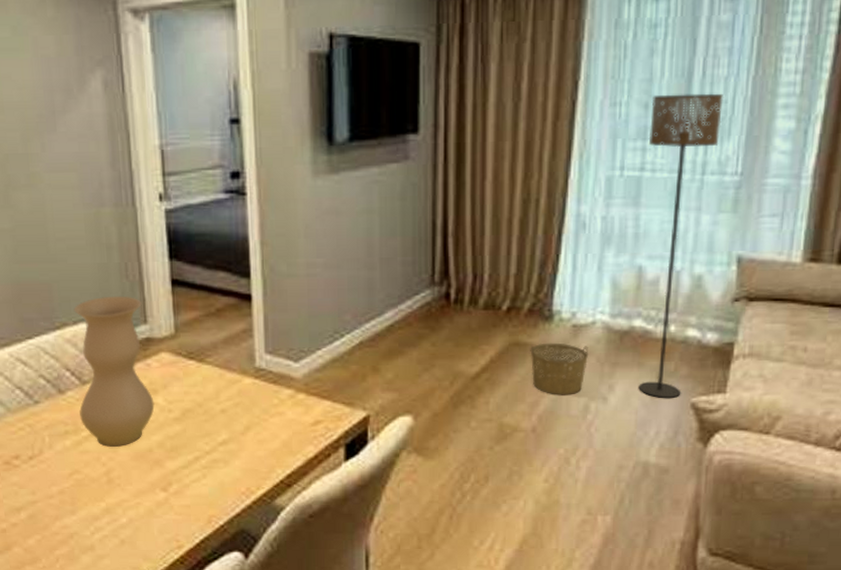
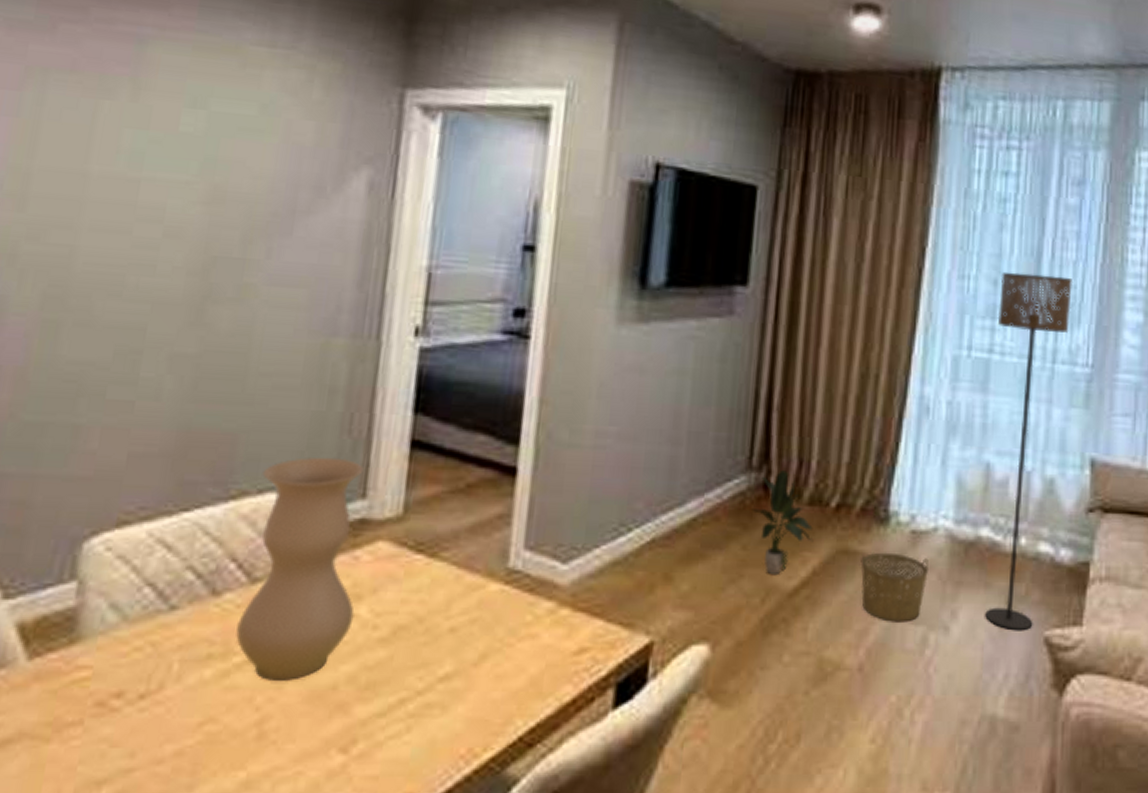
potted plant: none [437,284,490,363] -> present [752,470,814,574]

